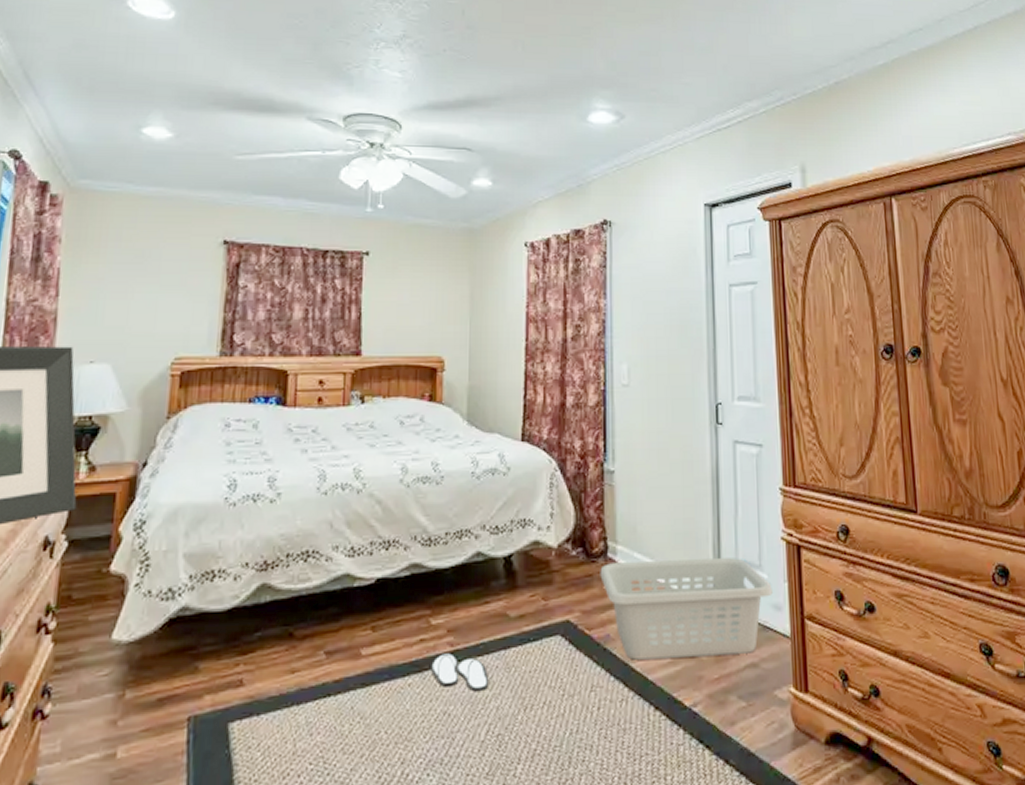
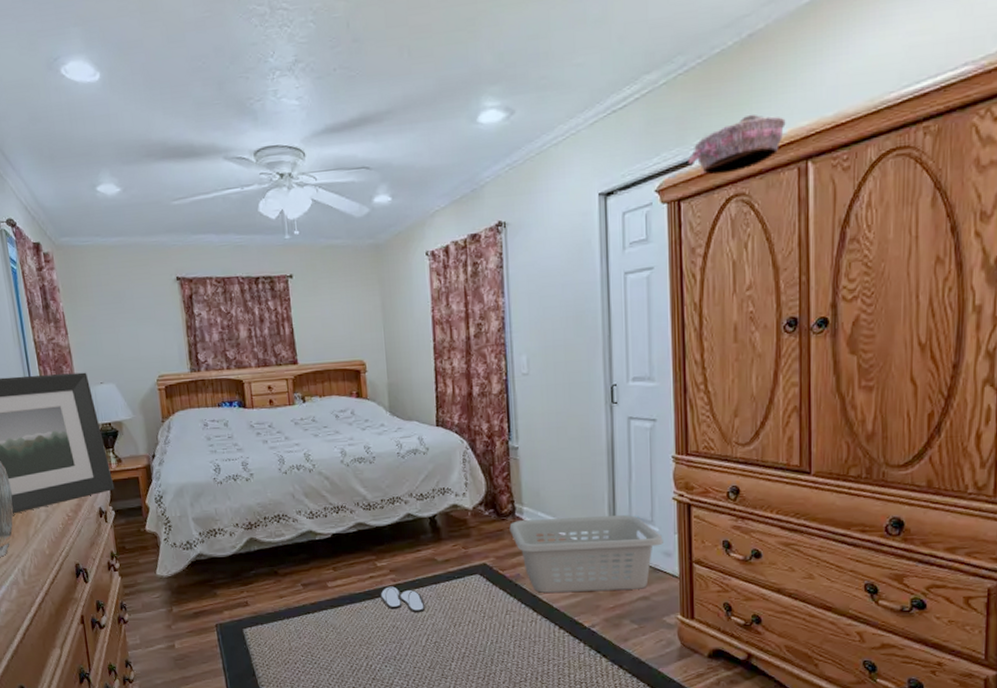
decorative basket: none [787,150,871,200] -> present [688,114,786,175]

